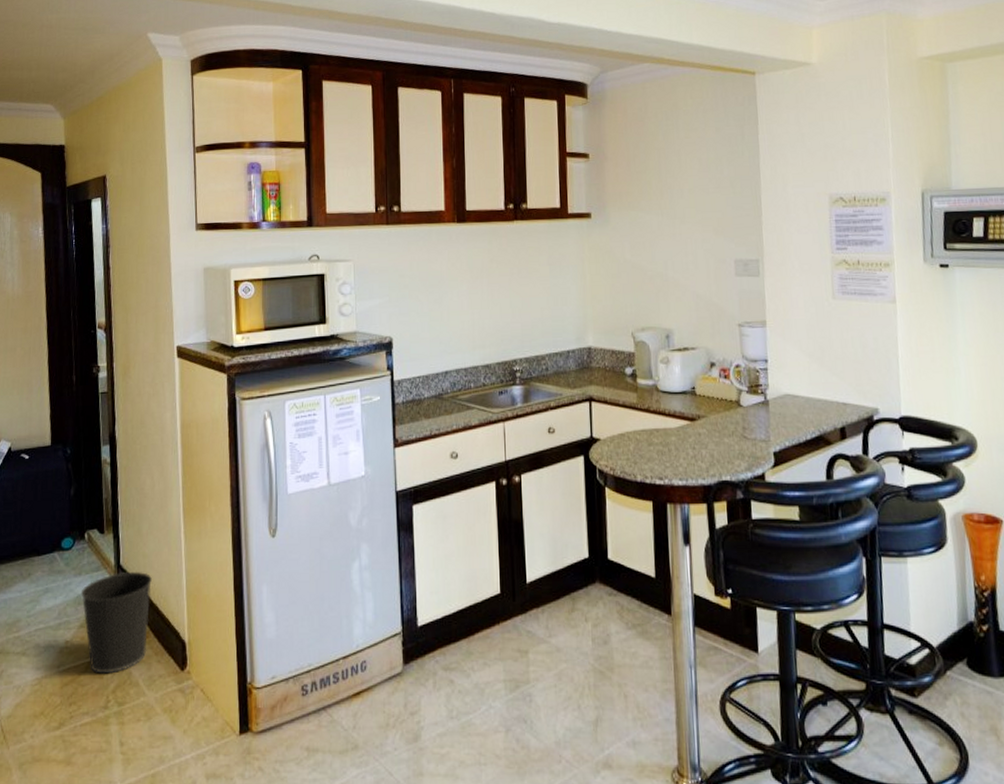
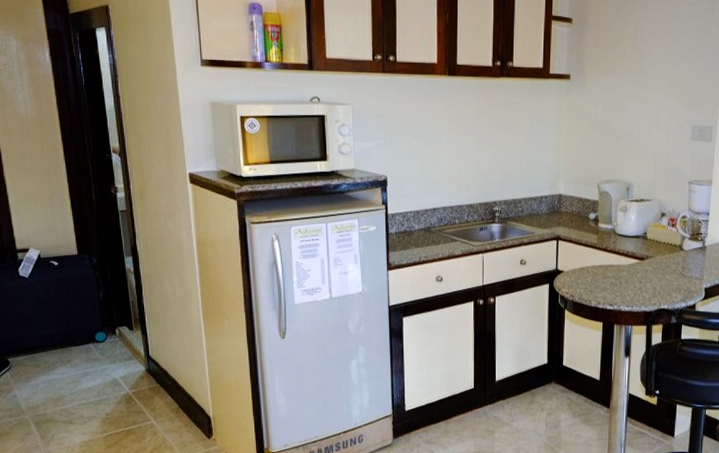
wastebasket: present [80,572,152,674] -> none [116,362,179,439]

